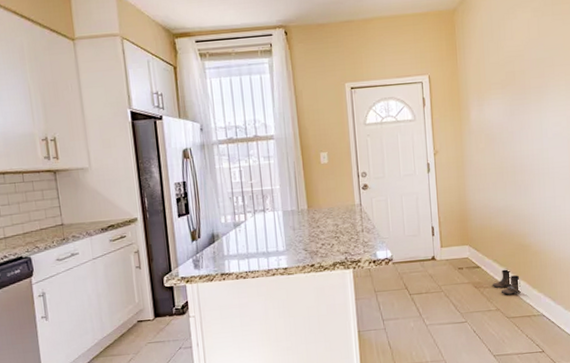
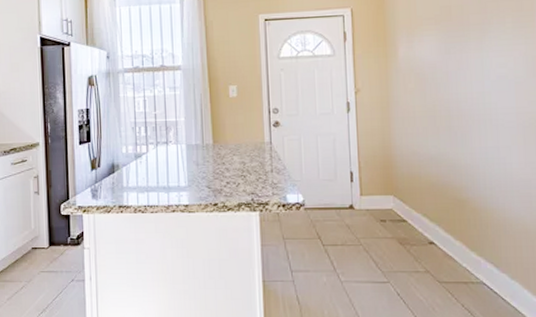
boots: present [492,269,522,295] -> none [420,226,457,256]

